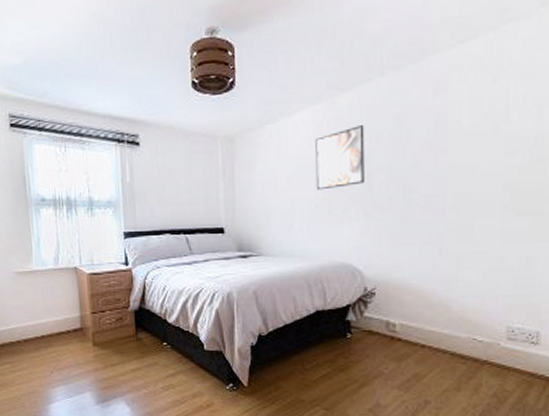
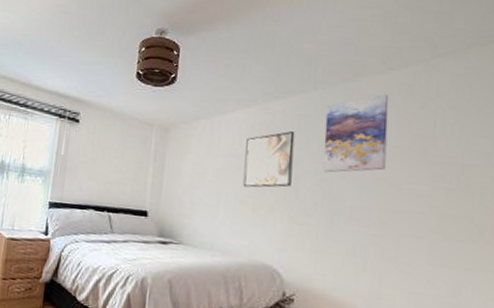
wall art: none [395,70,460,164] -> present [323,93,389,173]

